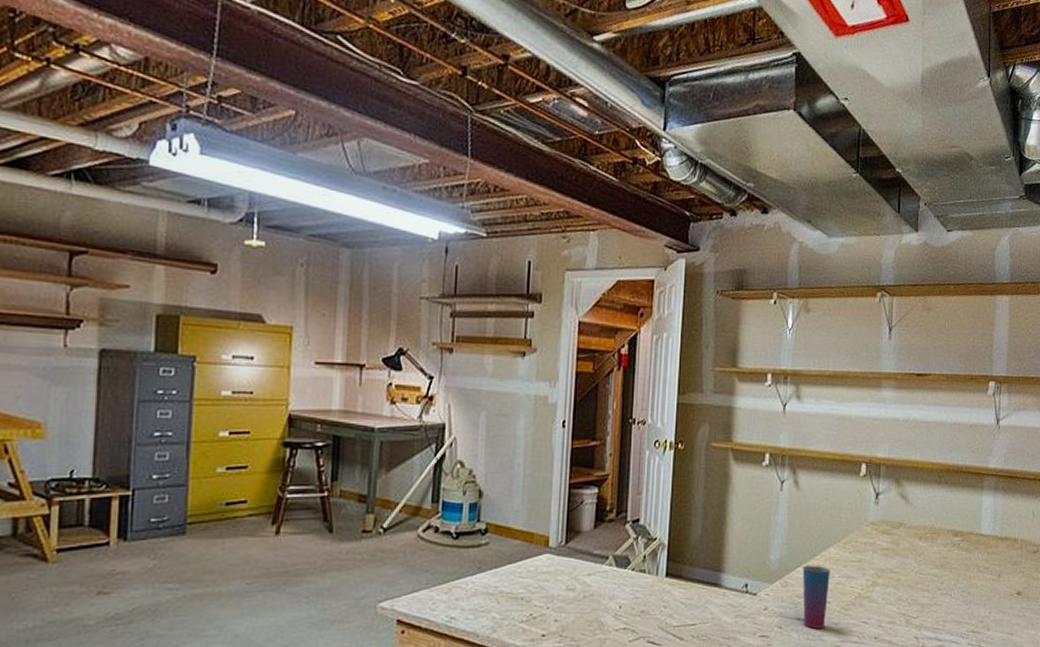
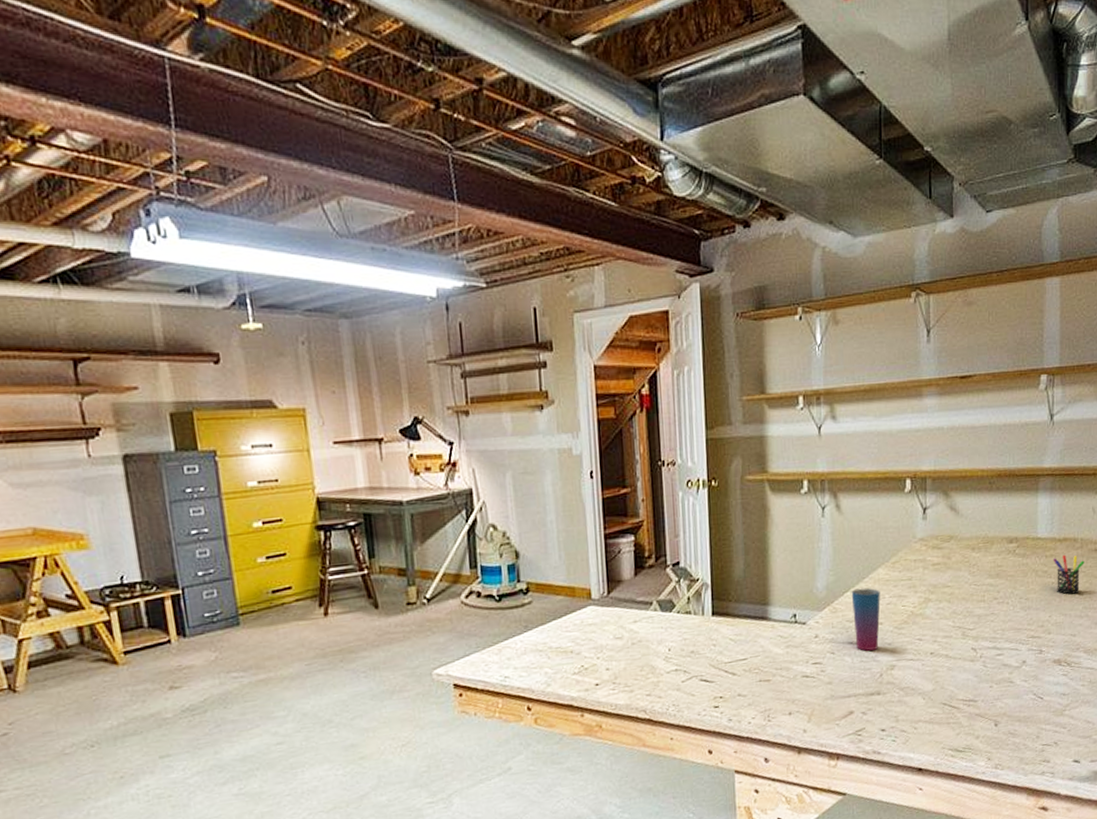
pen holder: none [994,553,1023,593] -> present [1052,554,1084,595]

